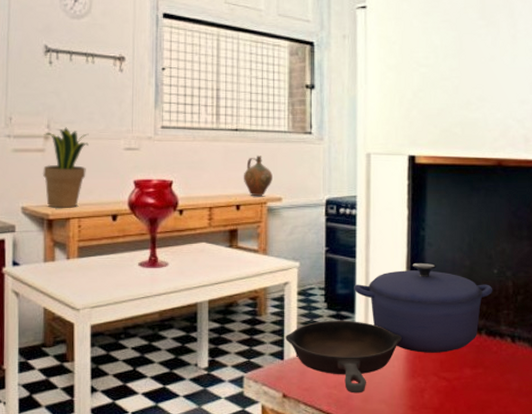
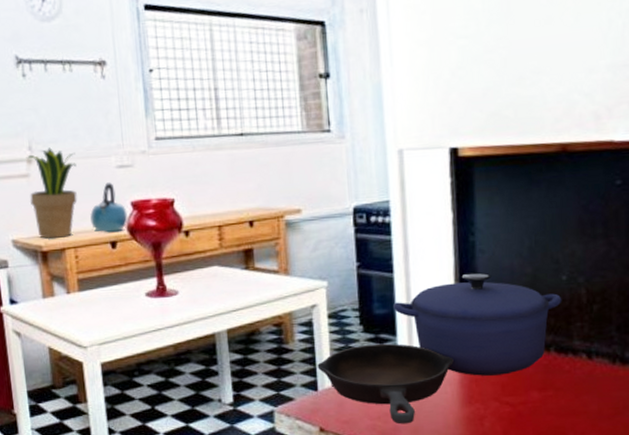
kettle: none [95,162,130,206] -> present [89,182,128,232]
ceramic jug: present [243,156,273,197] -> none [254,162,289,210]

